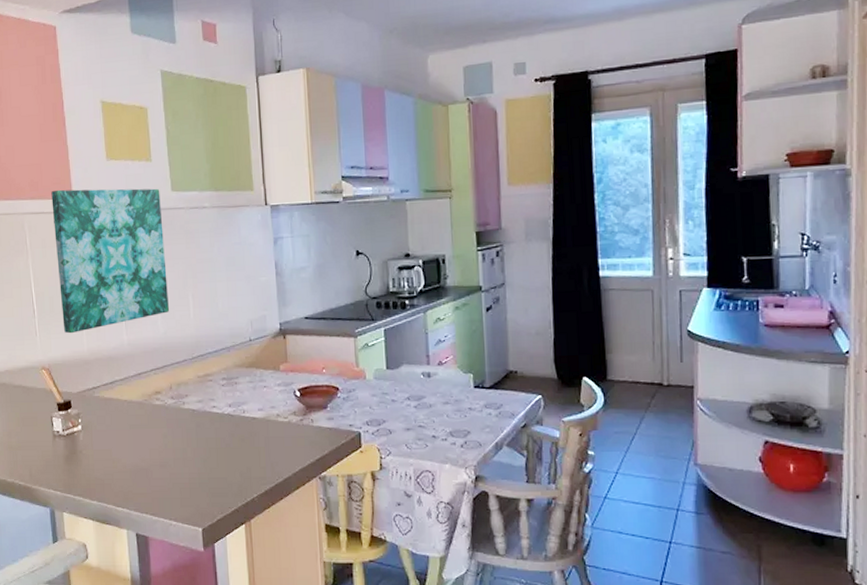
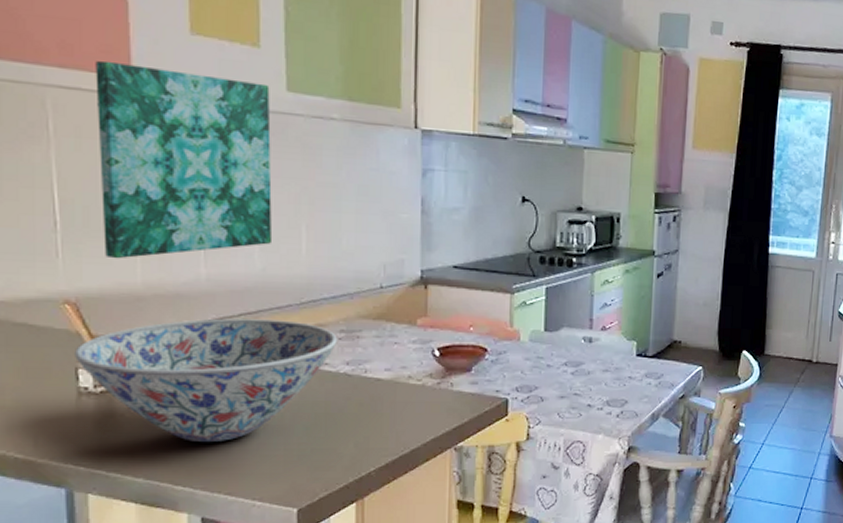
bowl: none [50,372,221,473] -> present [75,318,338,443]

